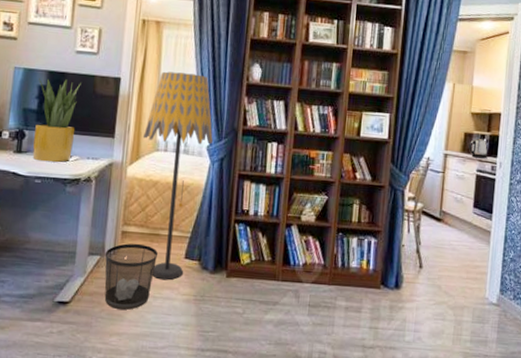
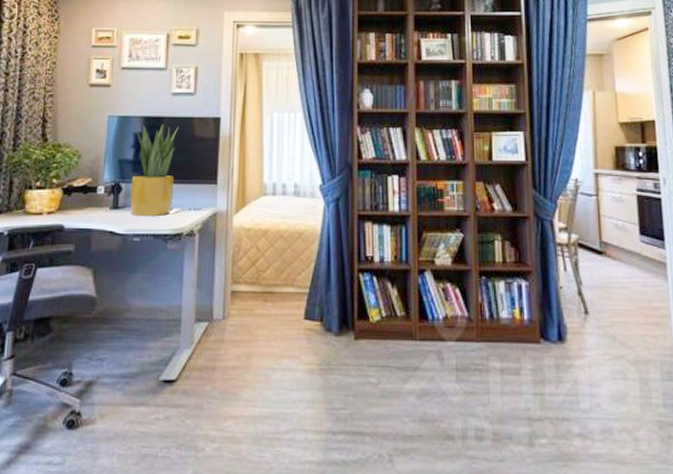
waste bin: present [104,243,158,310] -> none [213,304,274,386]
floor lamp: present [142,71,213,280] -> none [247,106,325,347]
kettle: present [468,139,488,159] -> none [622,152,647,175]

